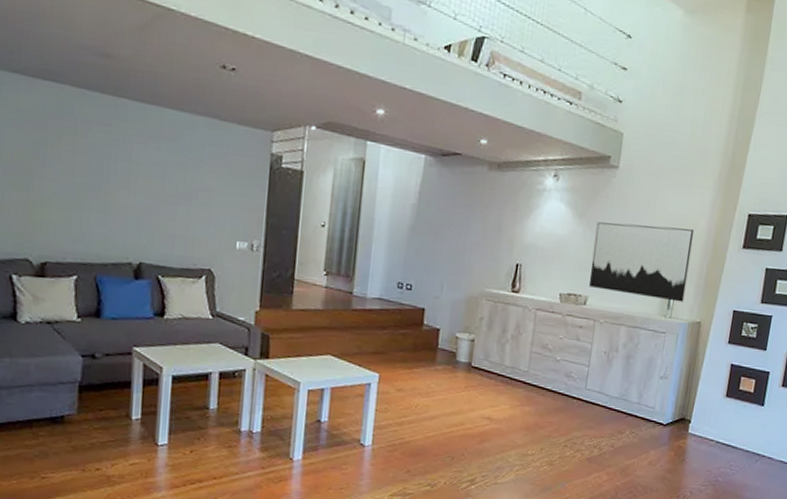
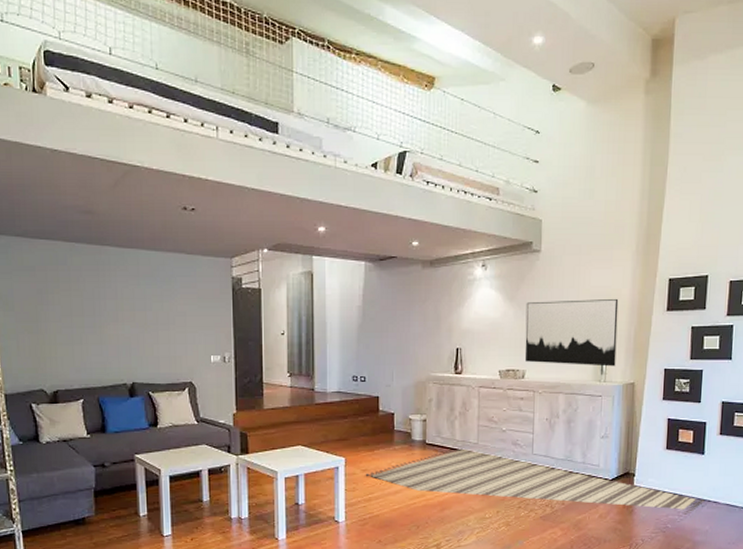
rug: none [400,375,759,470] -> present [365,448,705,516]

